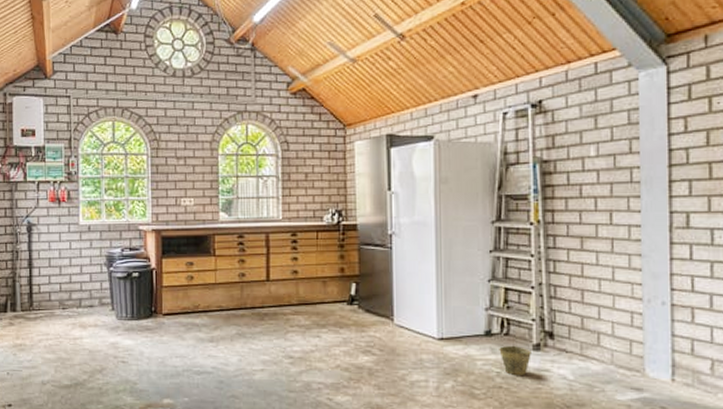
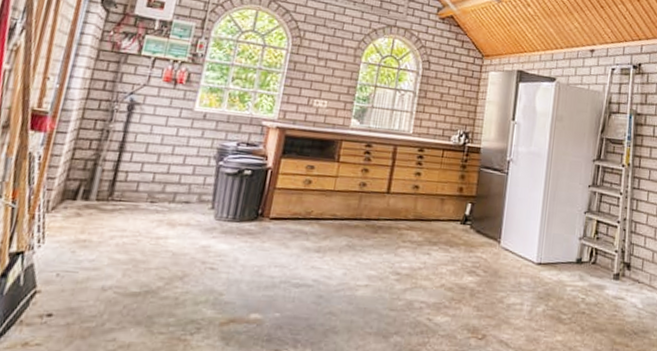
bucket: present [499,335,531,375] -> none [586,264,612,302]

